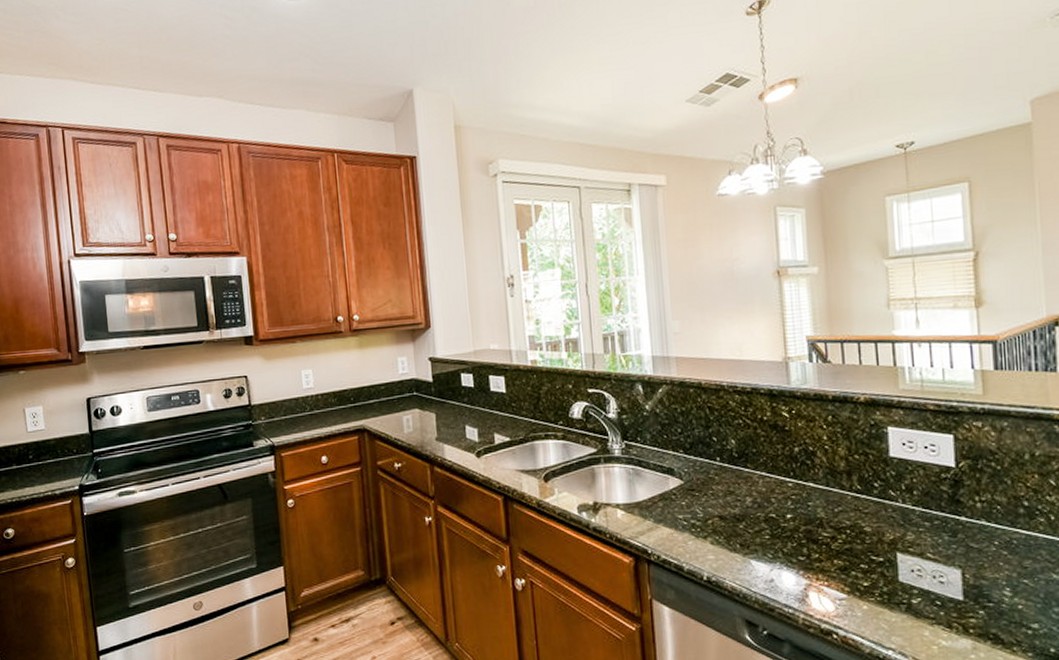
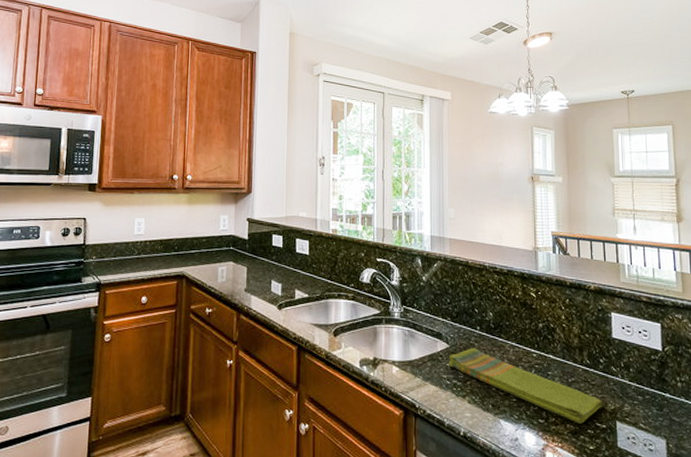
dish towel: none [684,482,880,558] -> present [449,348,603,424]

